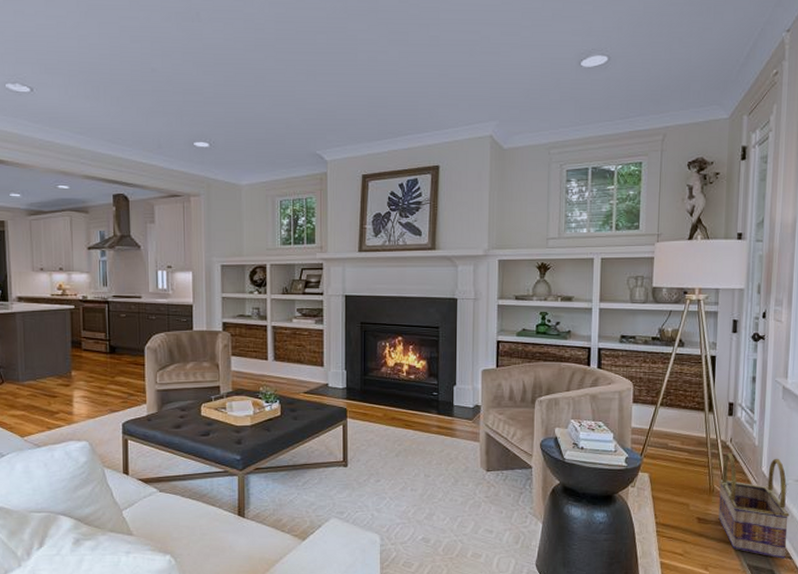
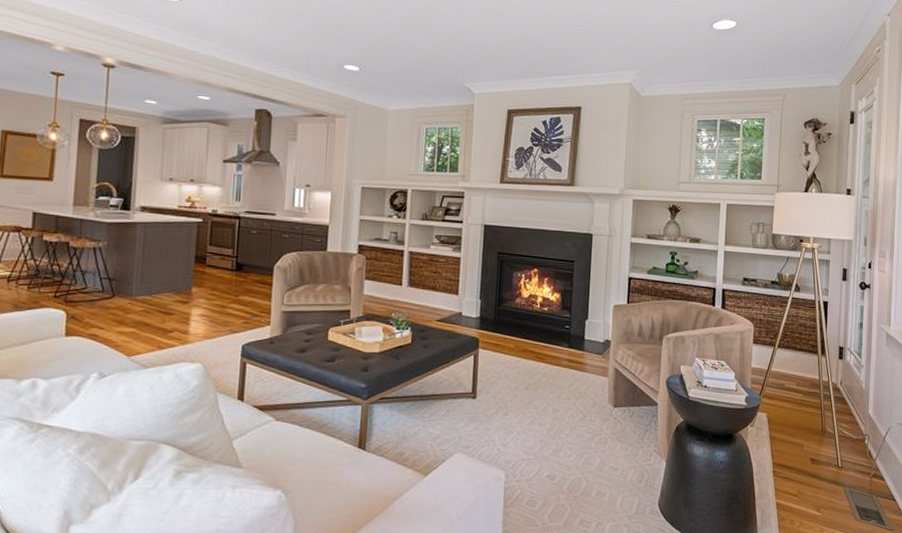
basket: present [718,452,790,559] -> none [830,394,893,500]

